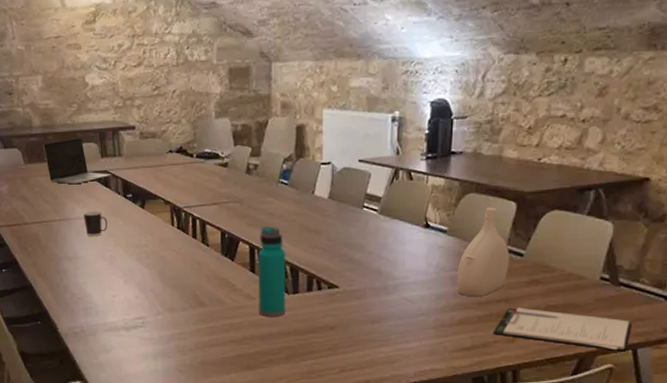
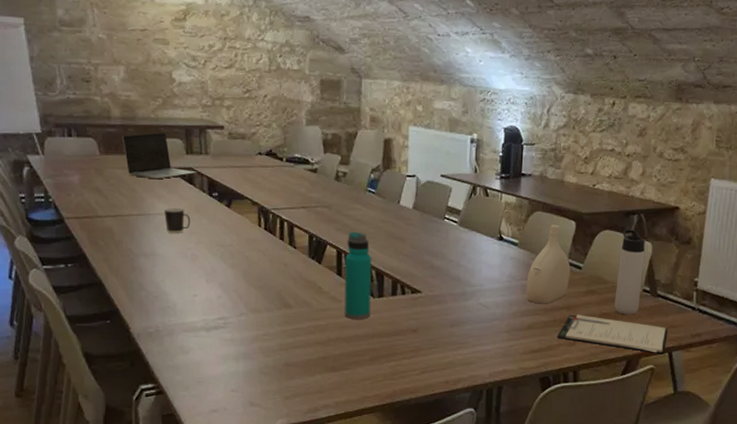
thermos bottle: none [563,208,604,307] -> present [614,229,645,315]

